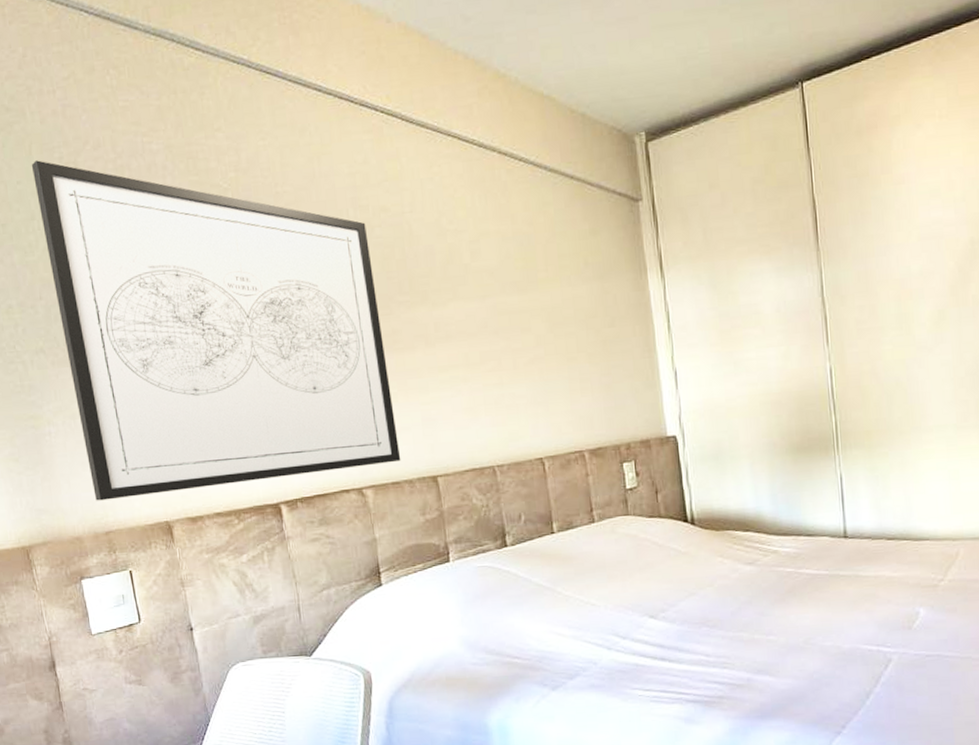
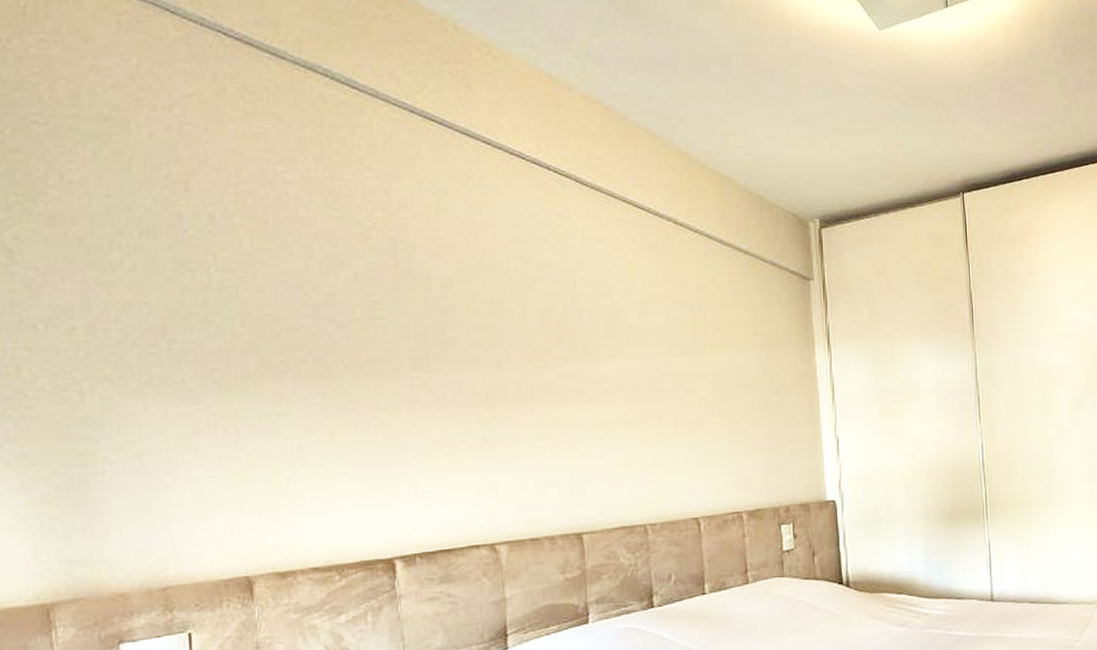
wall art: present [31,160,401,501] -> none [128,175,543,552]

